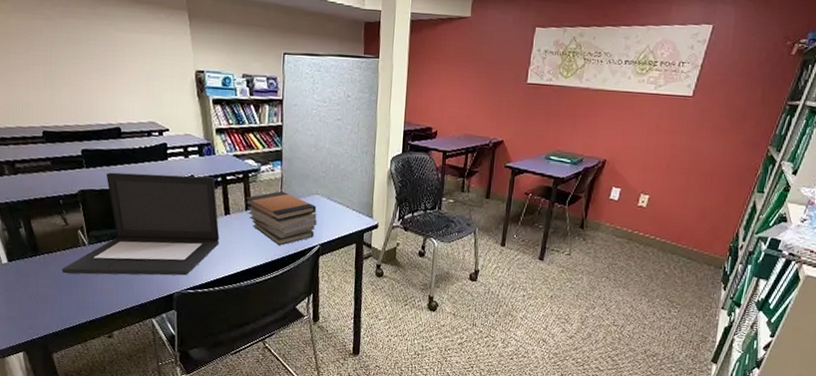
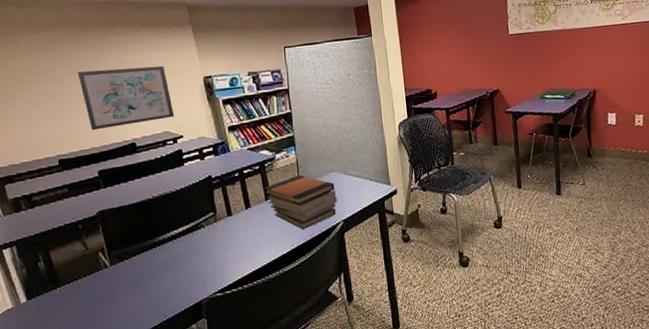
laptop: present [61,172,220,276] -> none [83,174,243,302]
wall art: none [65,41,162,108] -> present [78,65,174,131]

